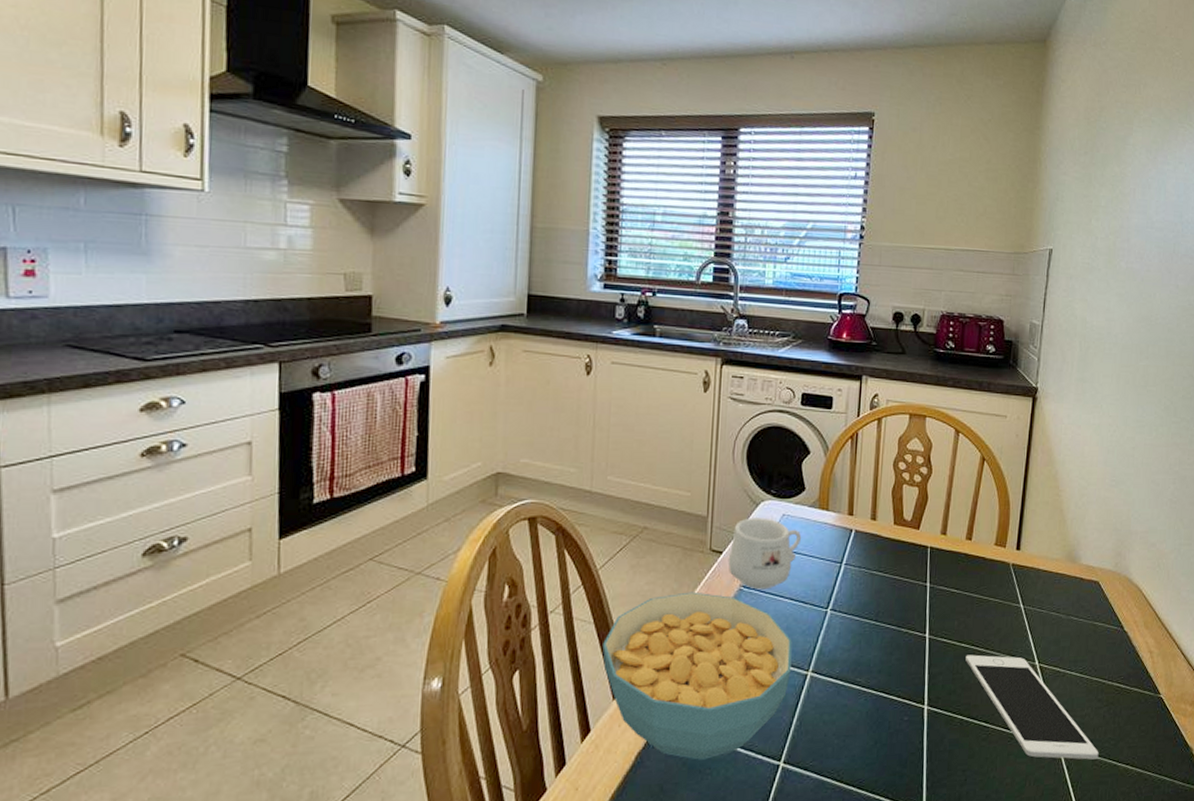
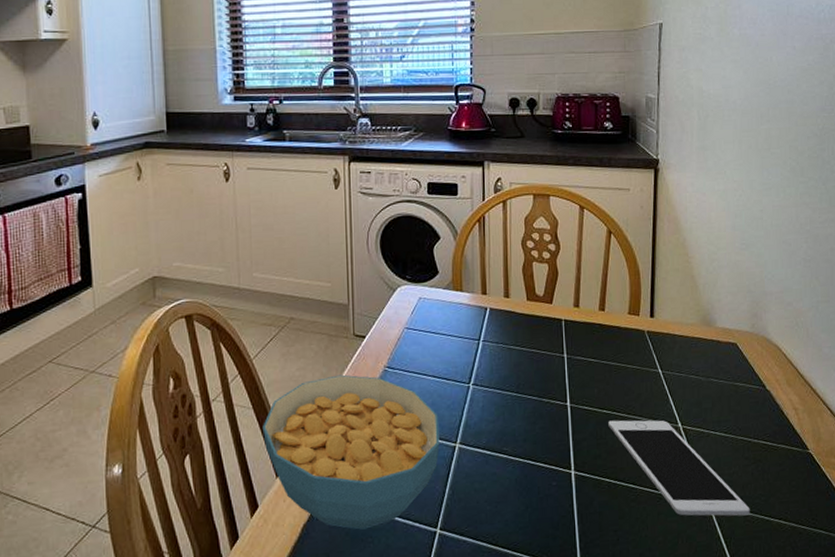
mug: present [728,518,802,590] -> none [371,302,439,370]

